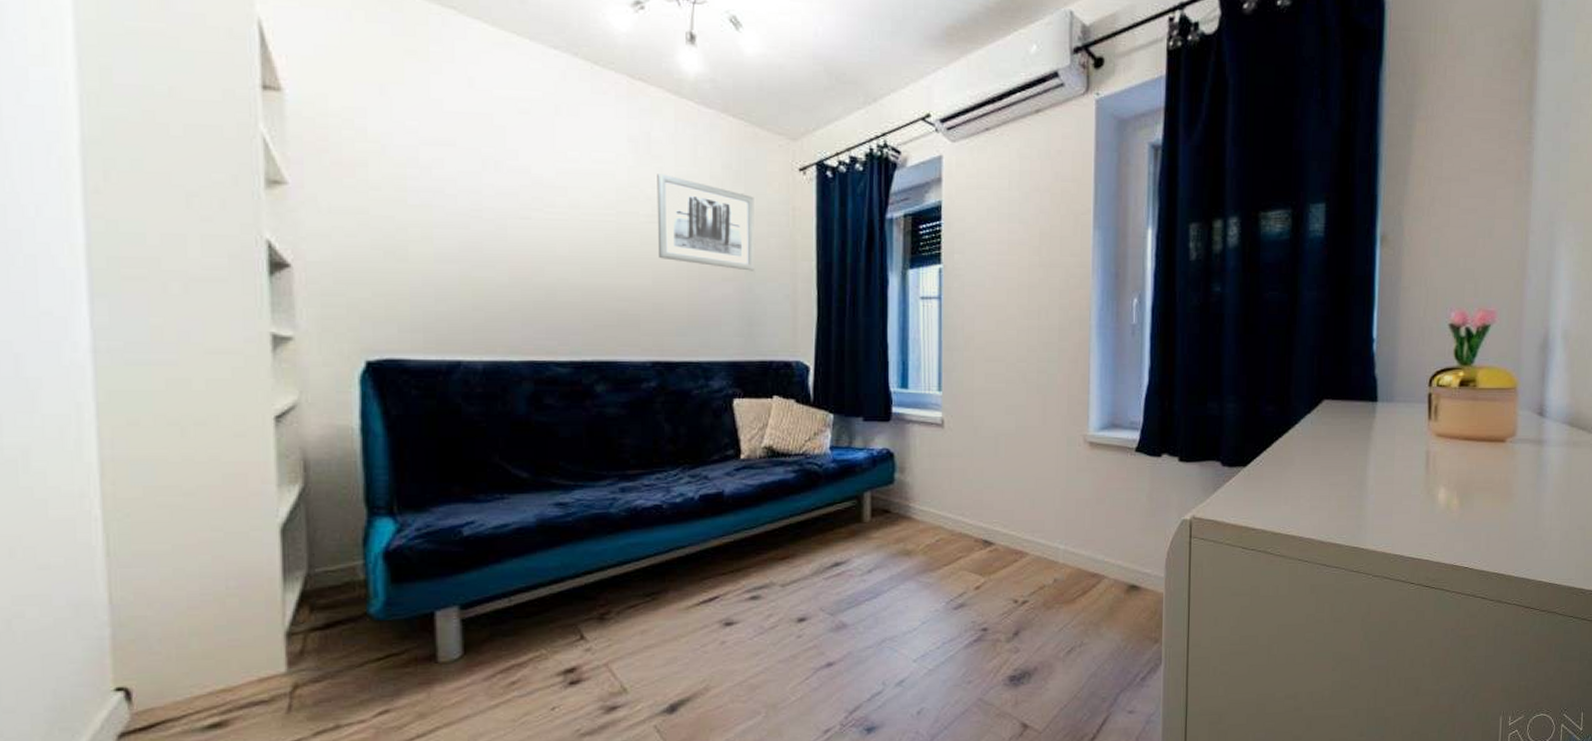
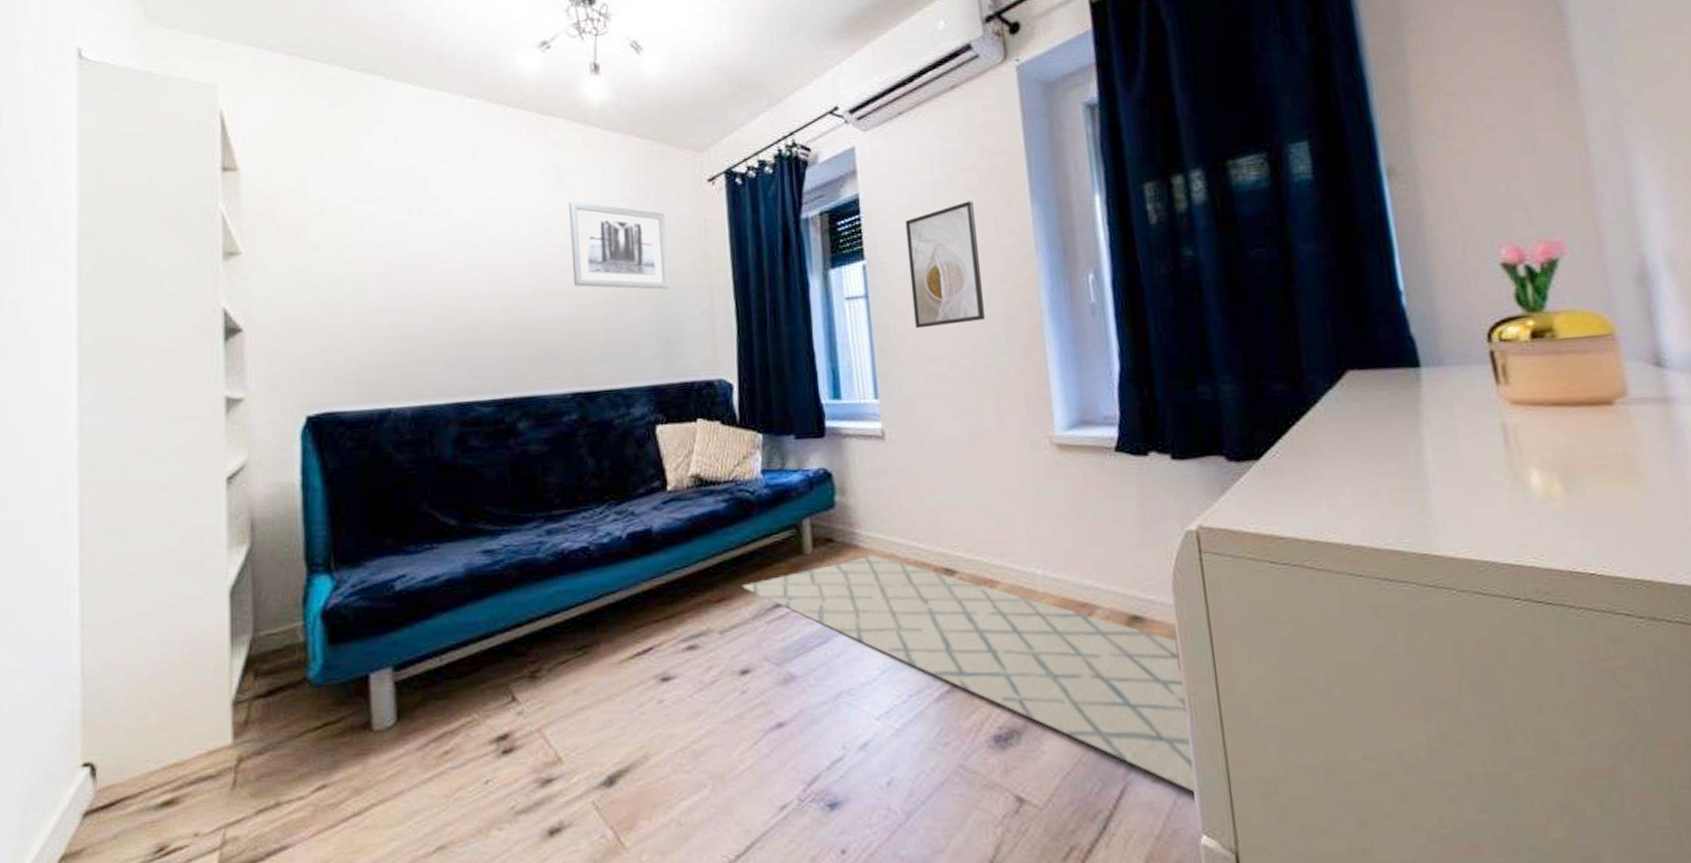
rug: none [804,526,1164,723] -> present [742,555,1199,795]
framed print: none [980,220,1043,332] -> present [905,201,986,329]

